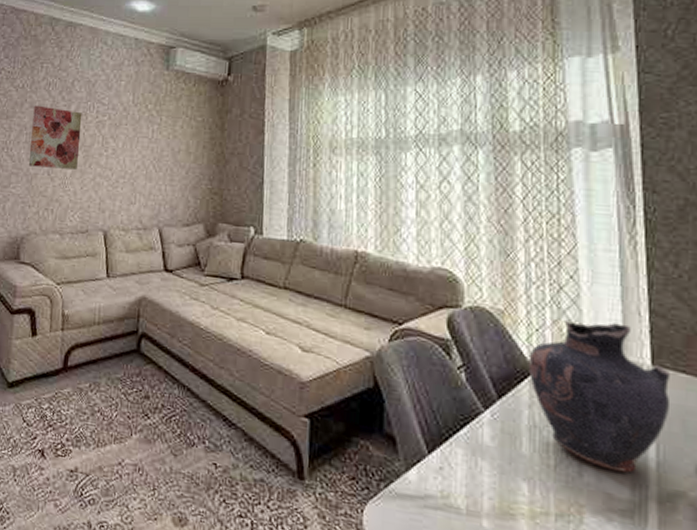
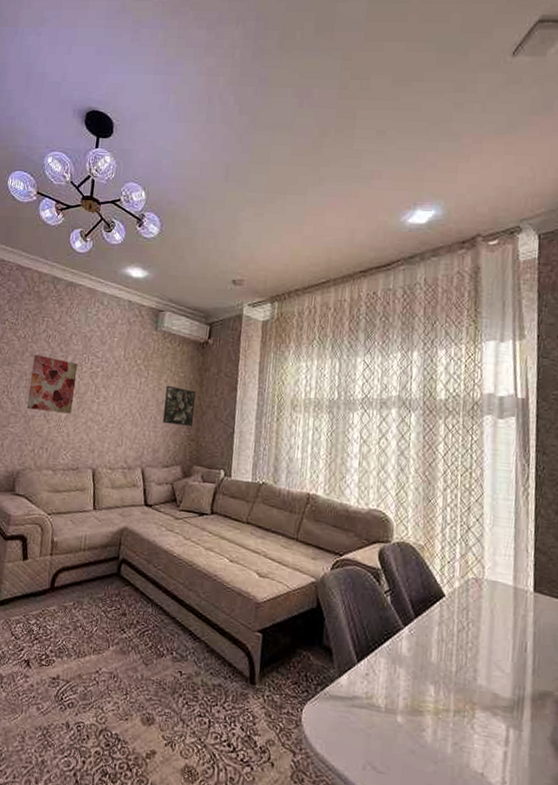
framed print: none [180,131,216,178] -> present [162,385,196,426]
vase: present [528,319,671,473] -> none [440,554,547,677]

